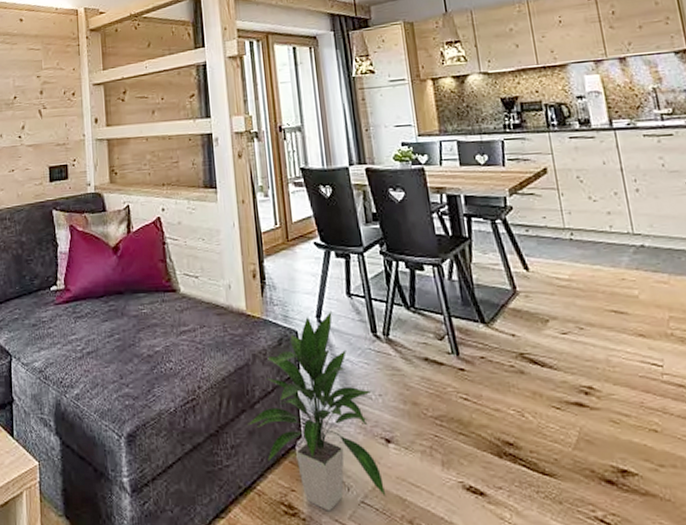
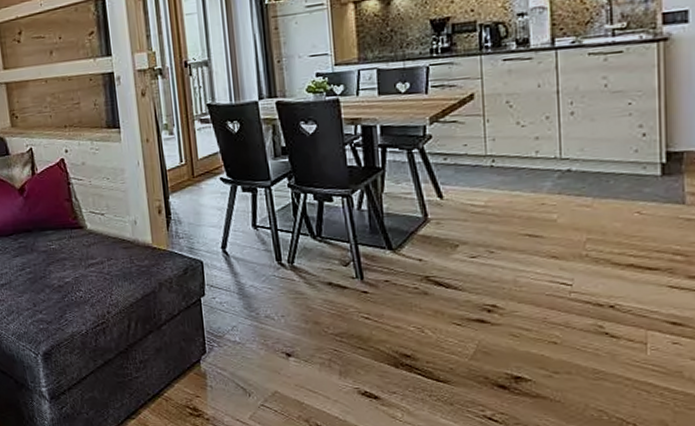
indoor plant: present [247,312,387,512] -> none [155,243,285,413]

